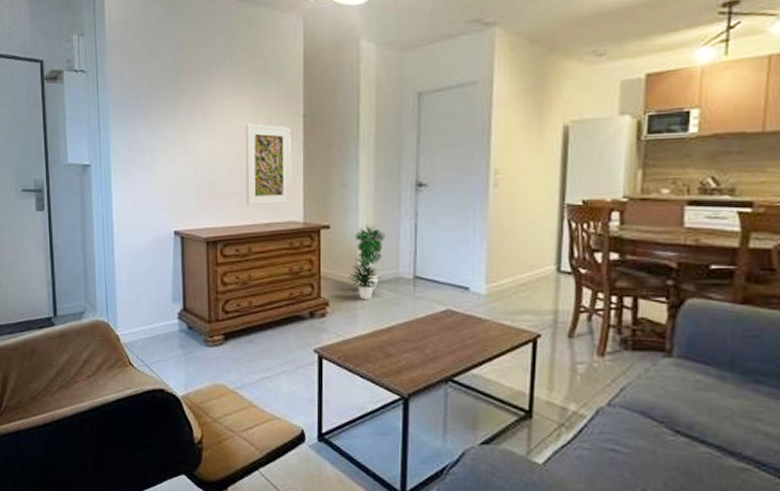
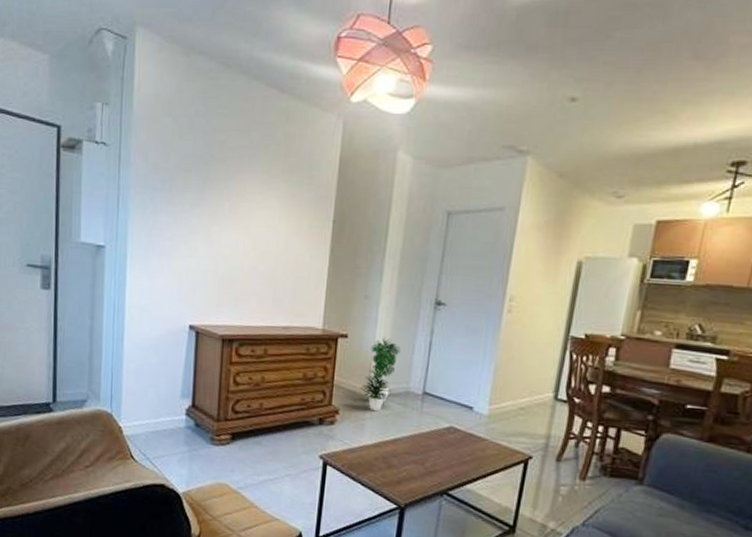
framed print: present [245,124,291,206] -> none [266,222,319,309]

